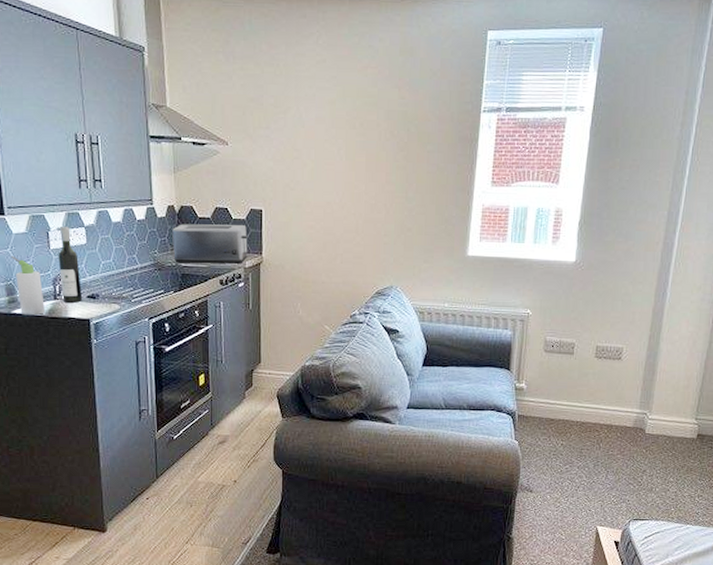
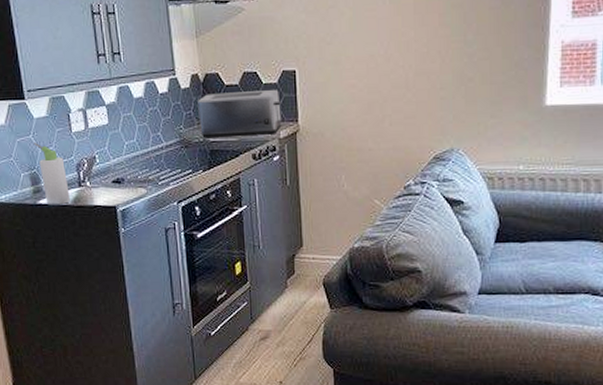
bottle: present [58,227,83,303] -> none [80,107,108,189]

